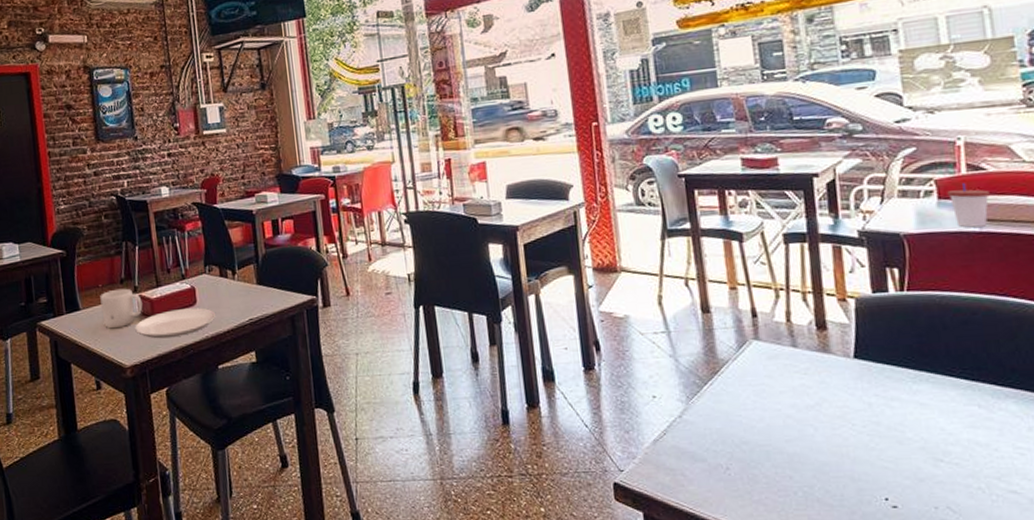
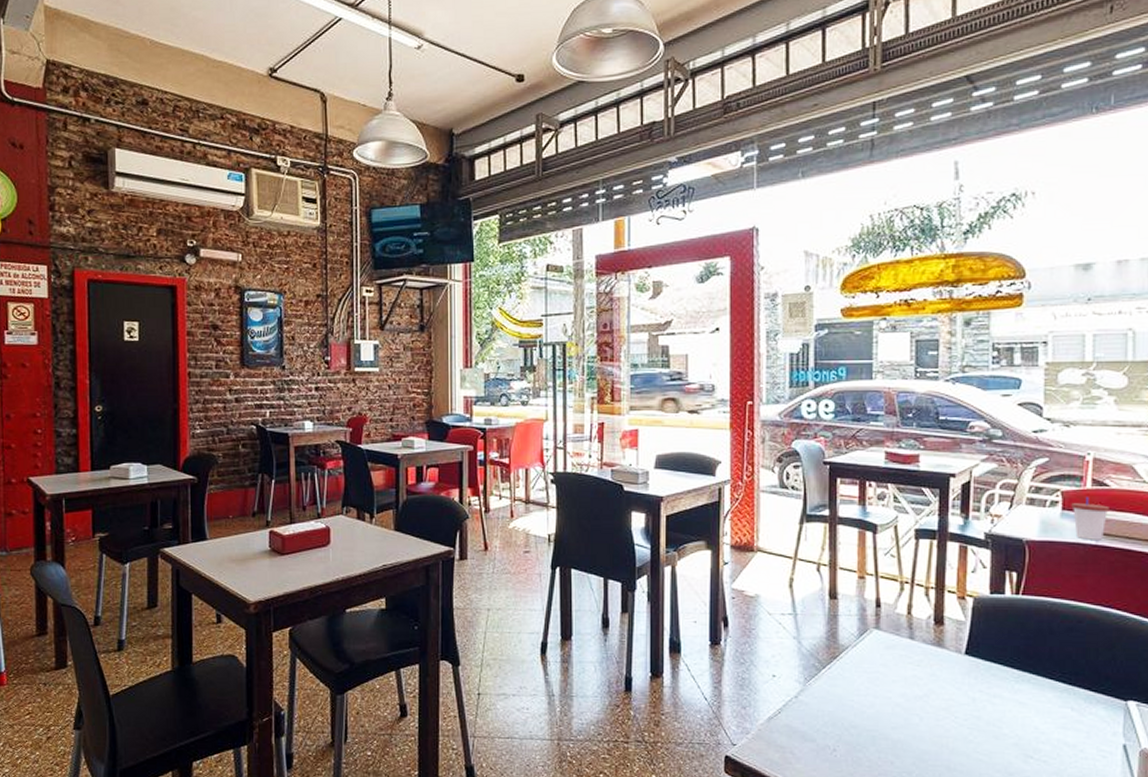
mug: present [100,288,143,329] -> none [229,521,273,562]
plate: present [135,308,215,339] -> none [263,548,348,577]

